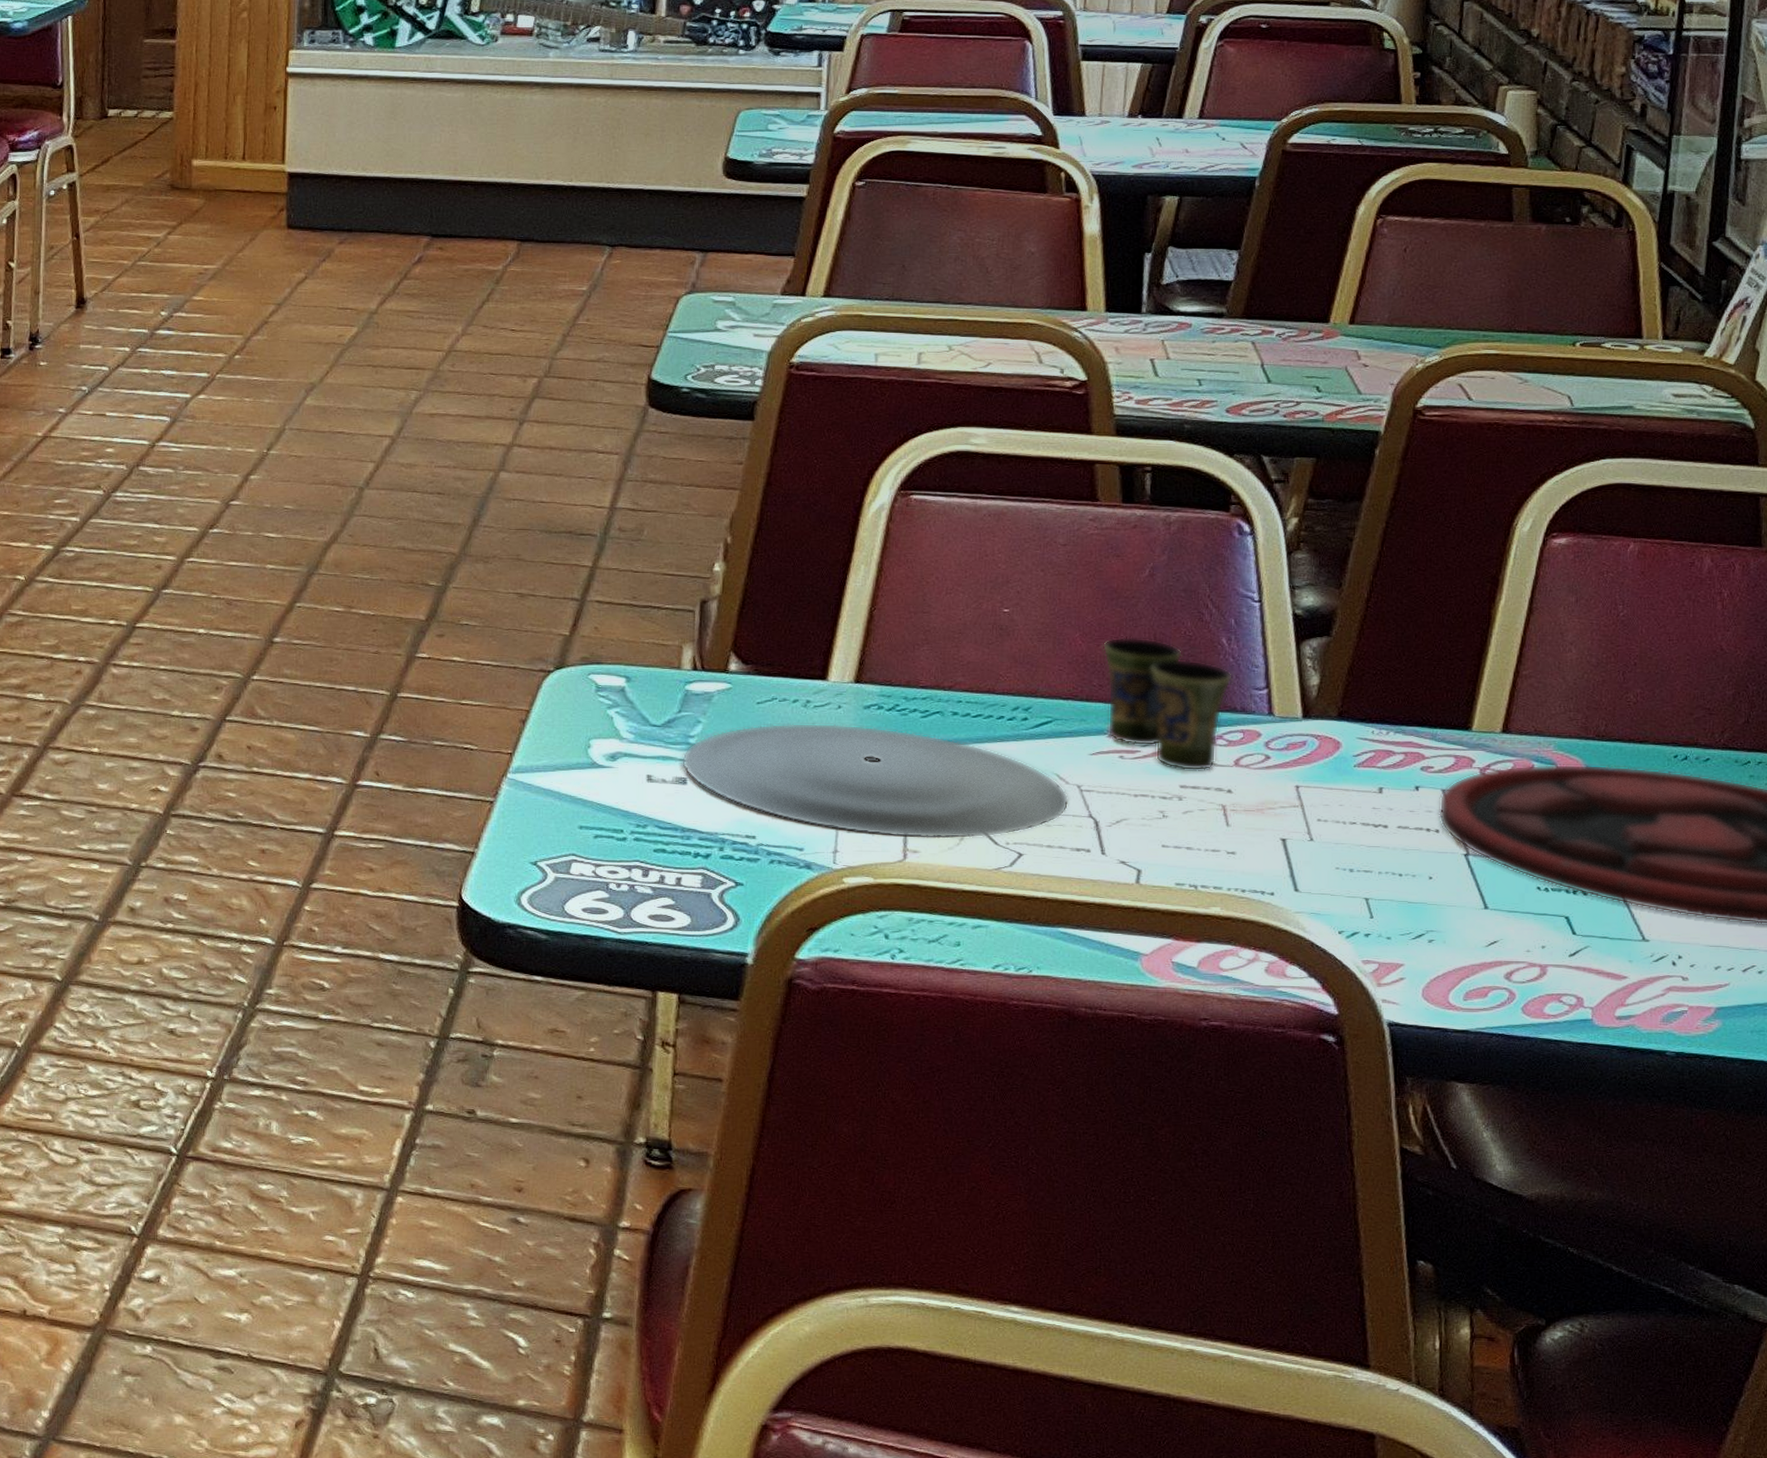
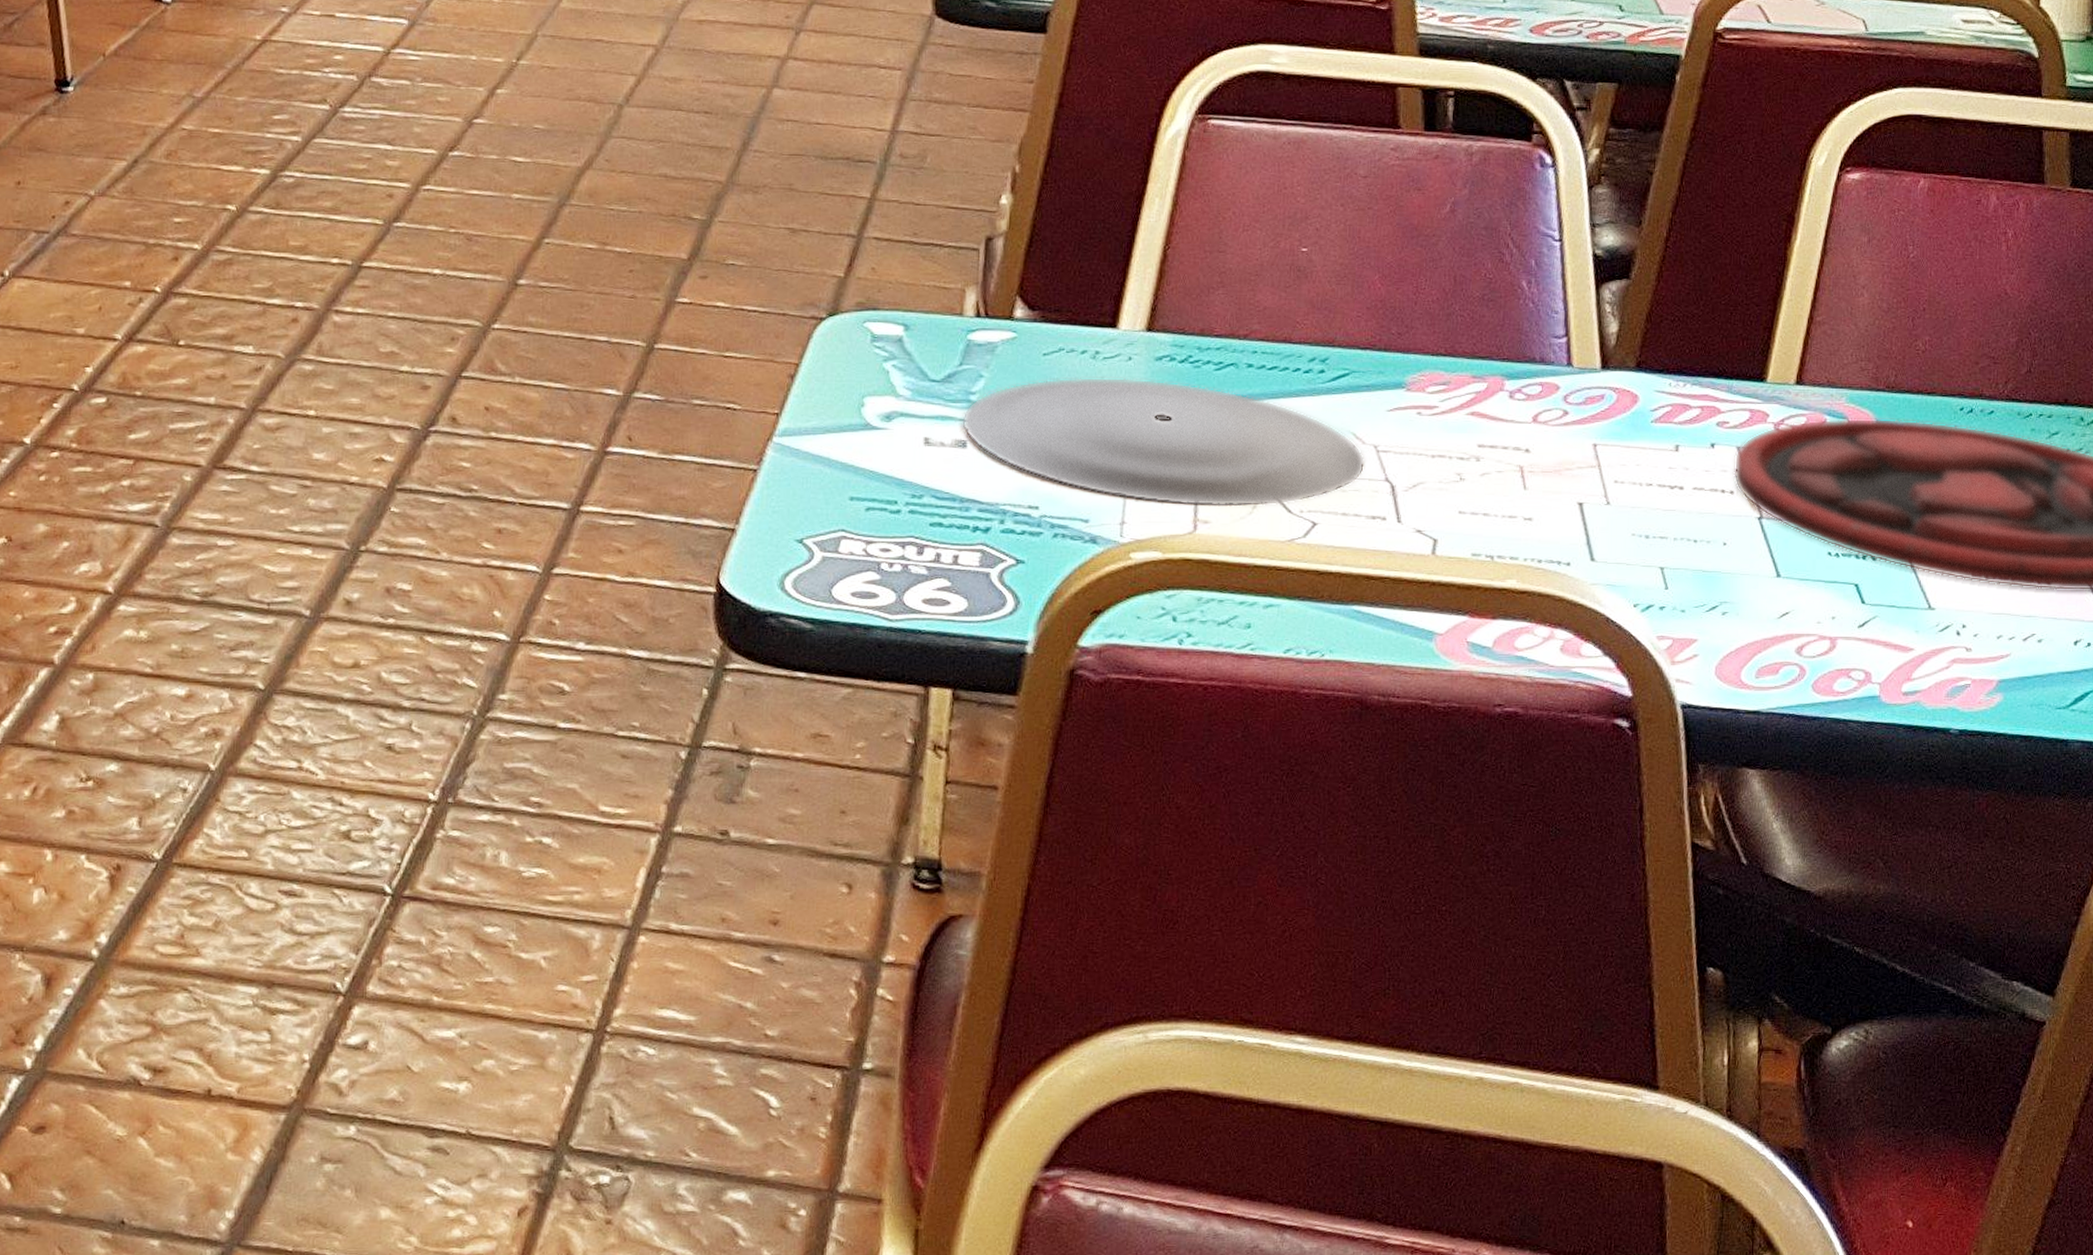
cup: present [1102,636,1234,771] -> none [1401,279,1533,429]

